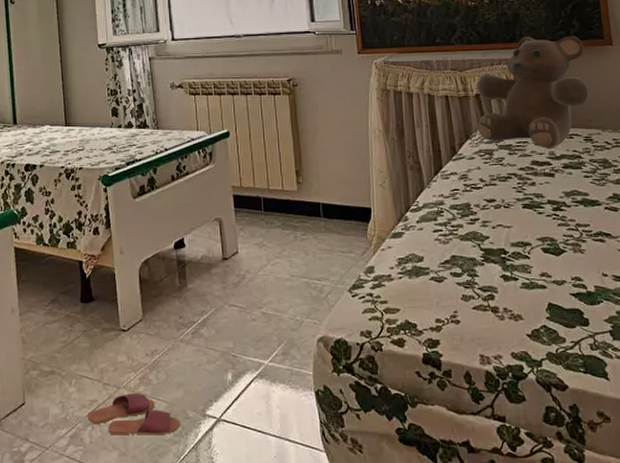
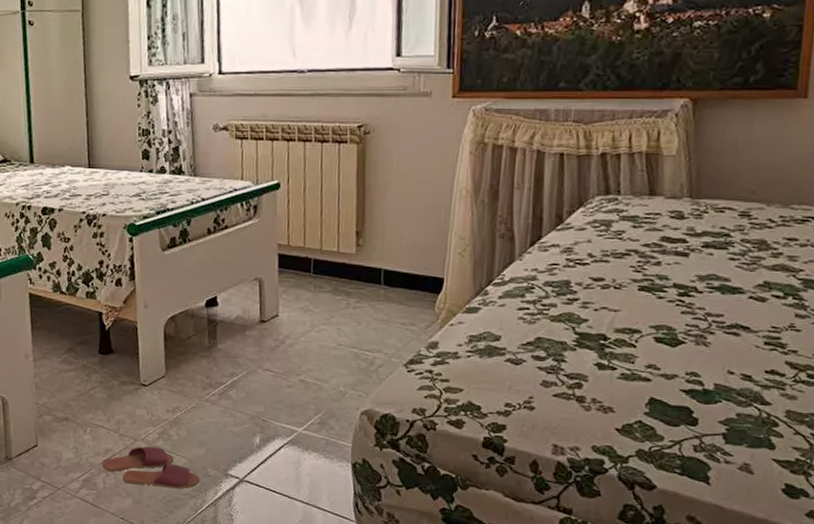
teddy bear: present [476,35,590,148] -> none [596,83,764,223]

